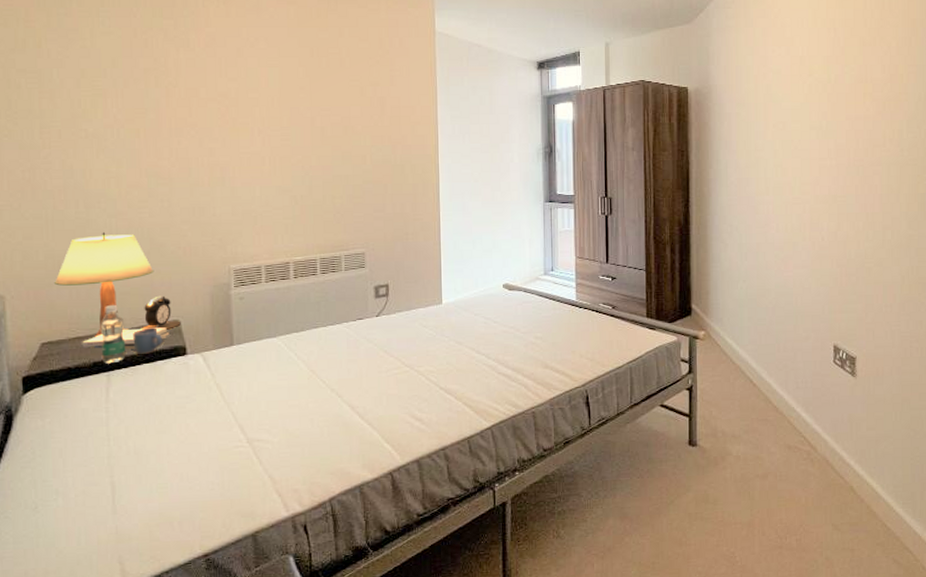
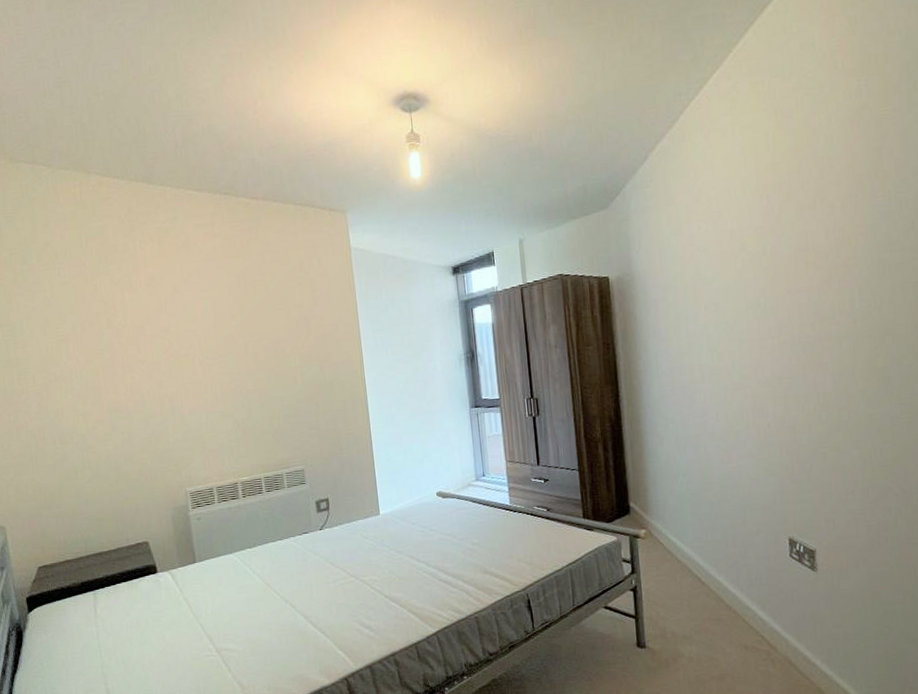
table lamp: present [53,232,154,337] -> none [42,465,123,560]
books: present [82,327,170,350] -> none [70,548,141,570]
bottle: present [100,304,126,364] -> none [83,529,107,584]
mug: present [133,328,163,354] -> none [111,549,137,574]
alarm clock: present [141,295,181,330] -> none [117,519,150,551]

